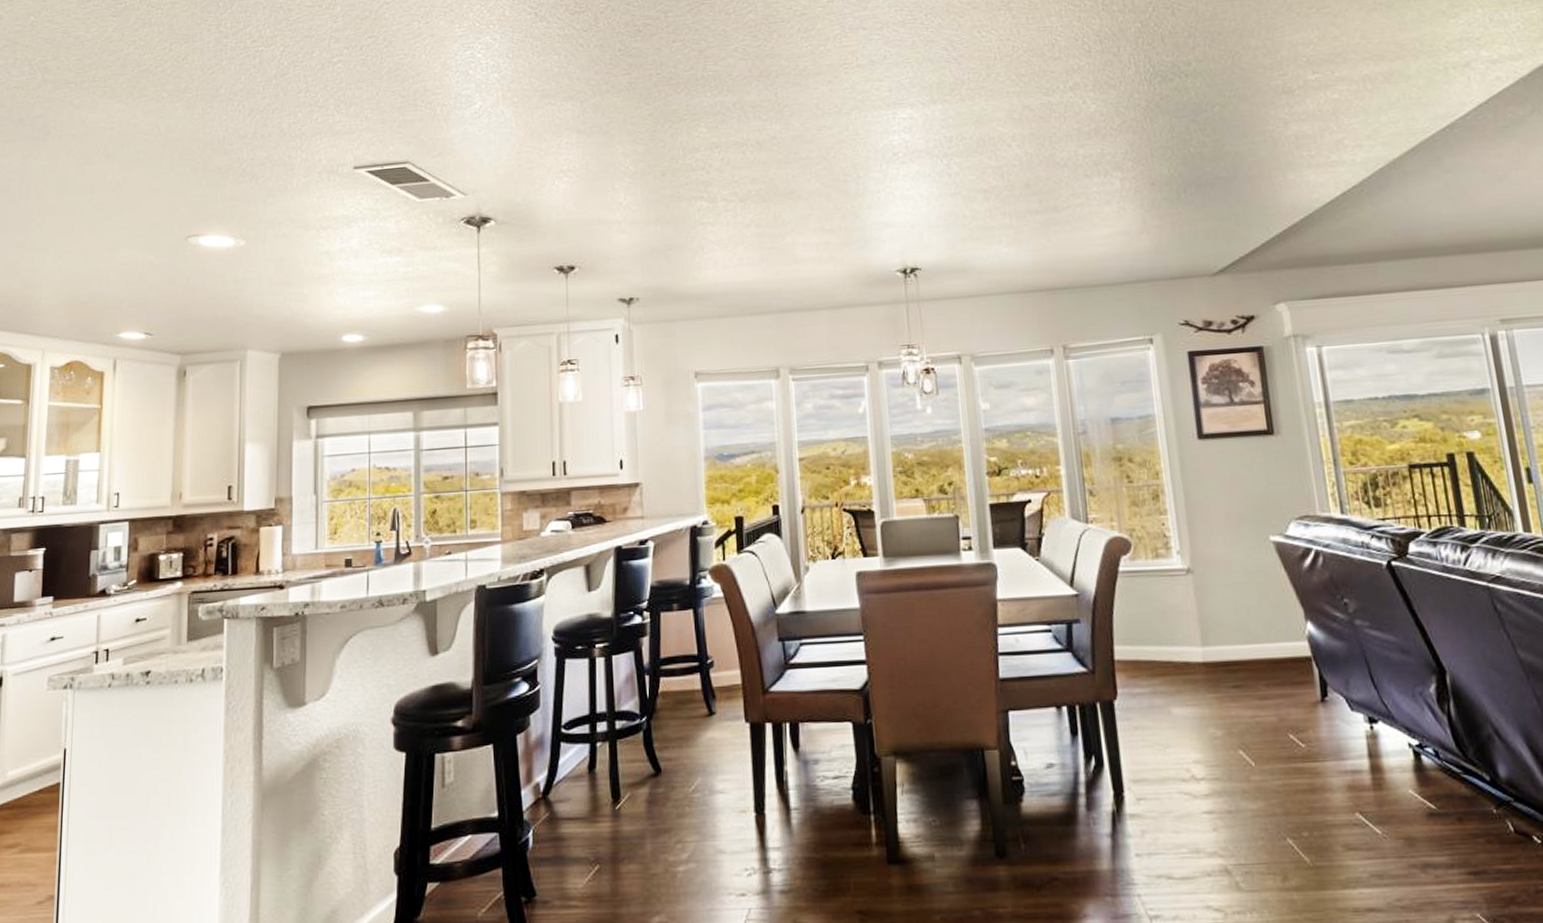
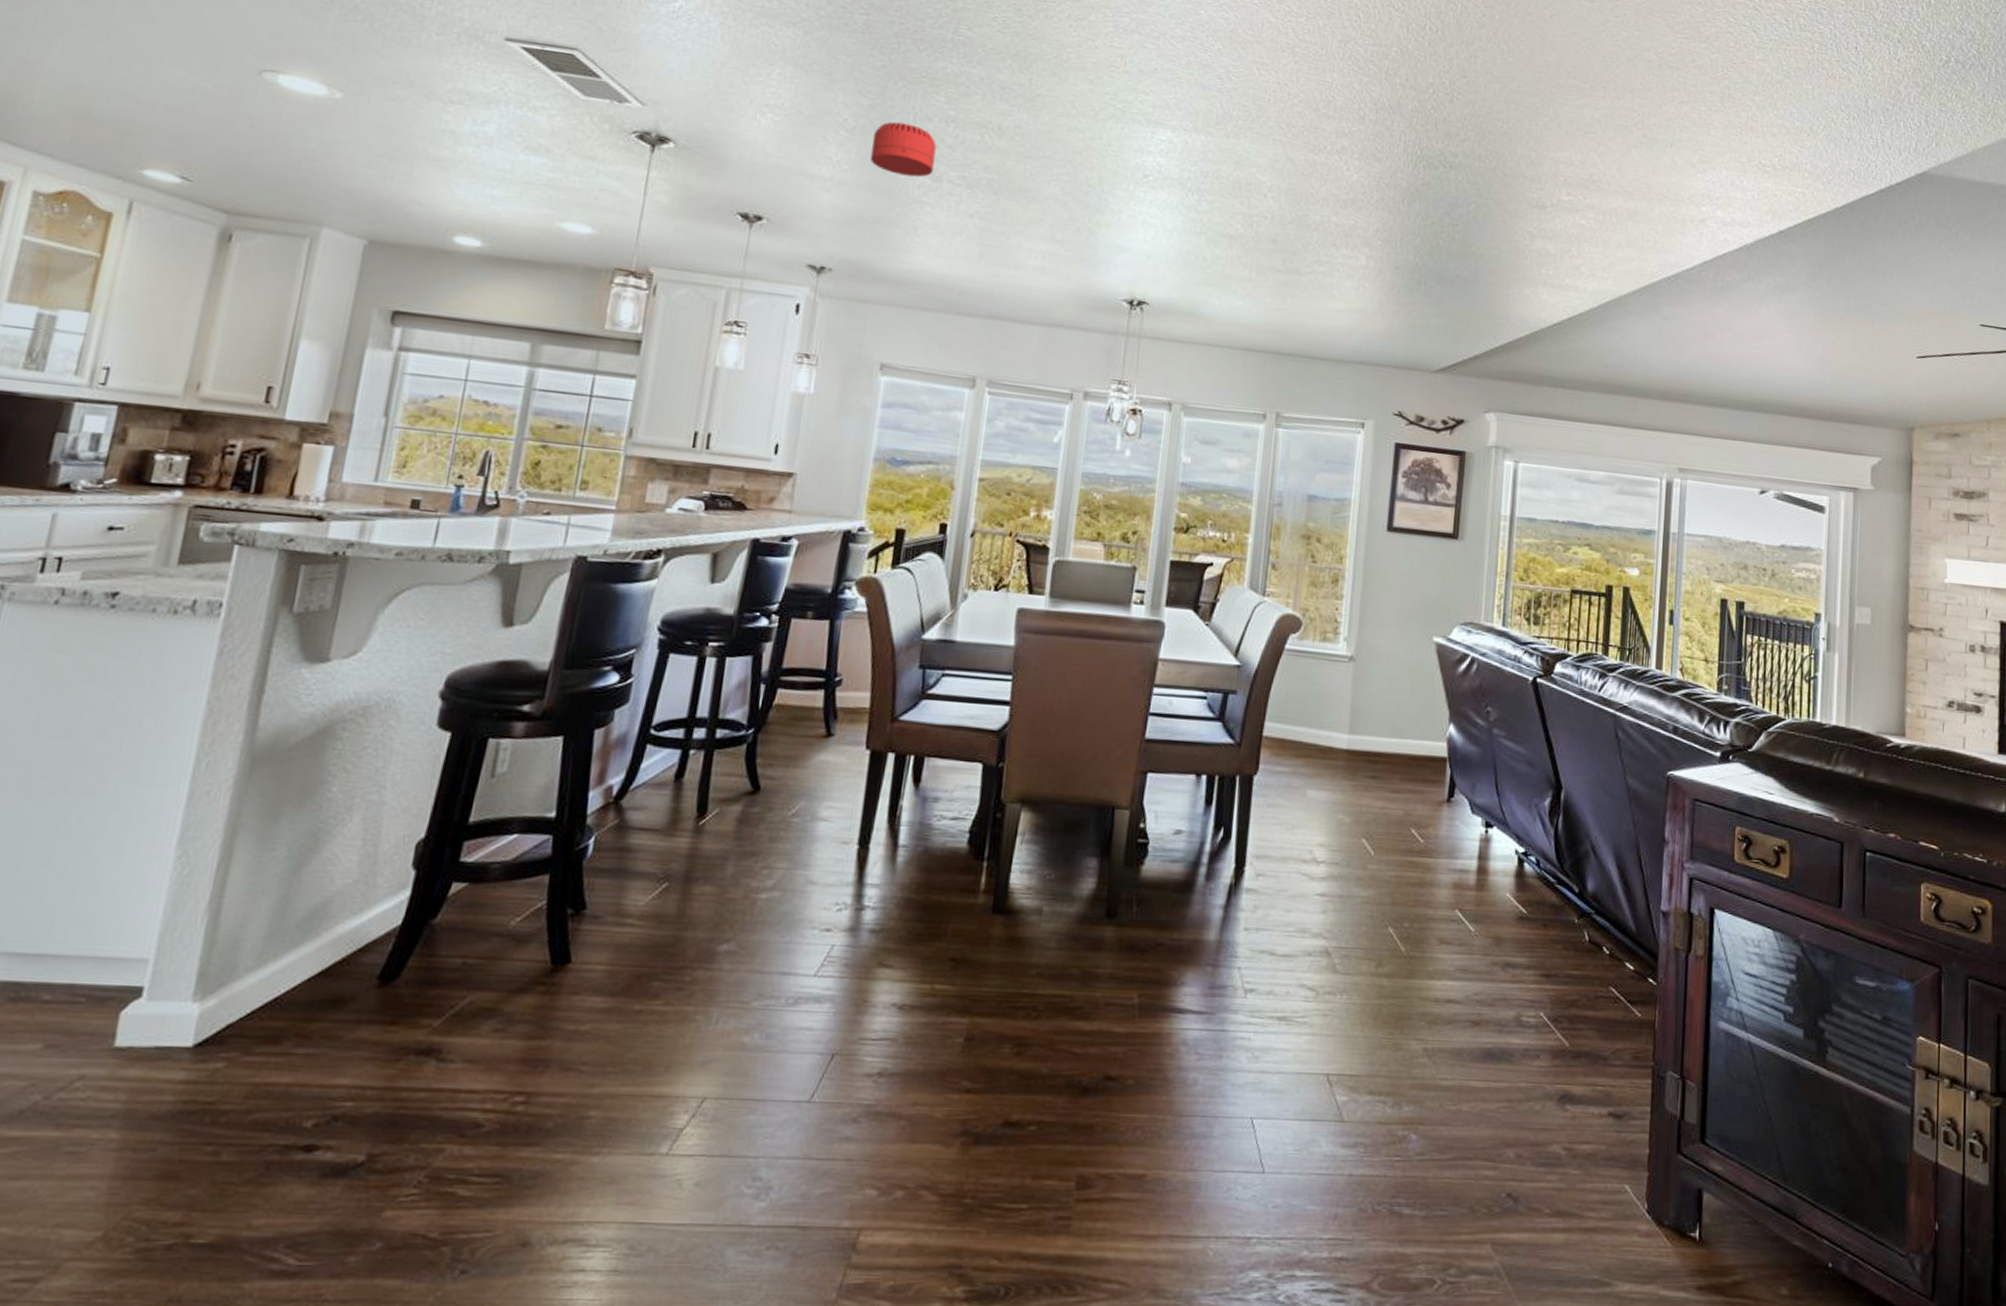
smoke detector: none [652,158,708,205] -> present [870,121,936,178]

